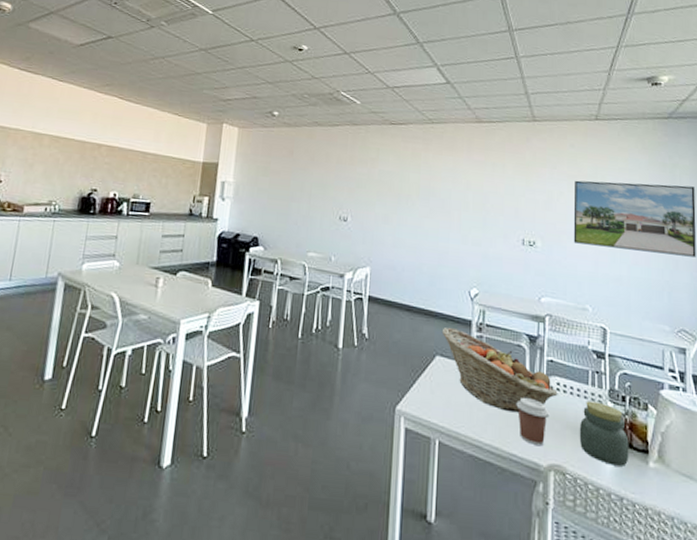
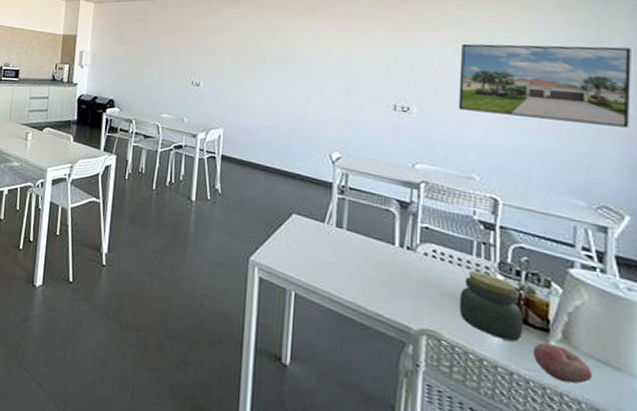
fruit basket: present [441,327,558,413] -> none [299,187,434,276]
coffee cup: present [516,397,550,446] -> none [383,260,423,310]
apple: none [637,464,681,501] -> present [532,342,592,385]

